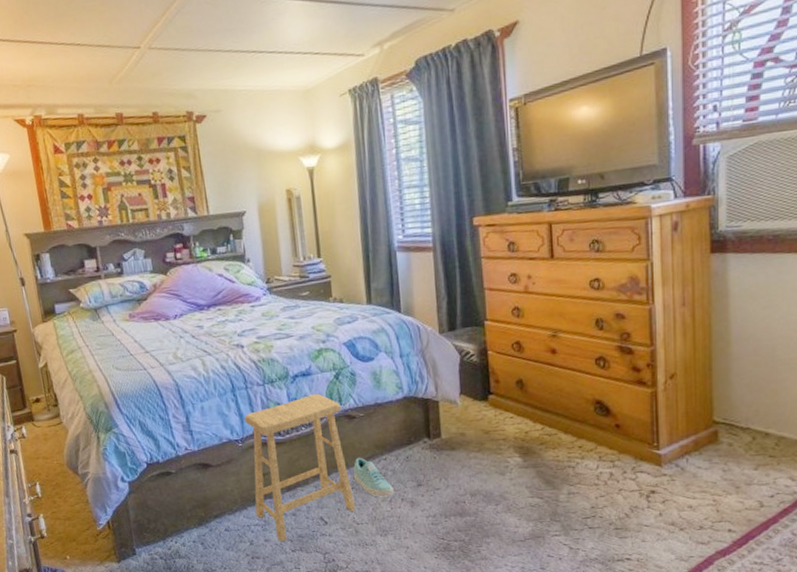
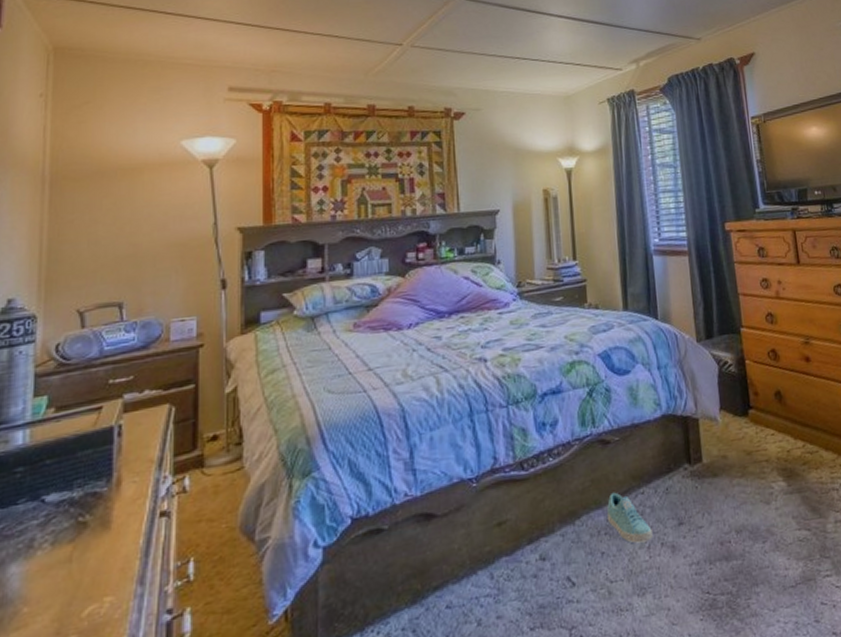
footstool: present [244,393,356,543] -> none [481,414,610,618]

